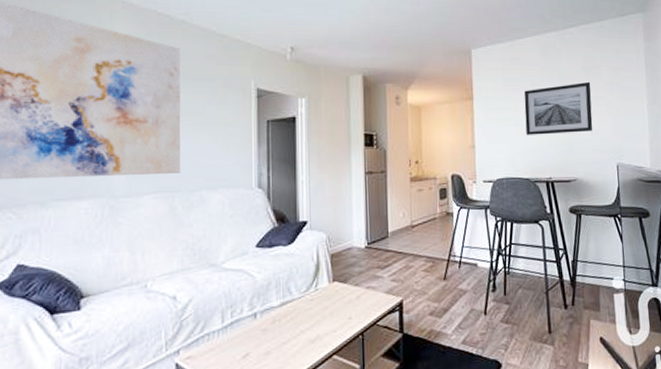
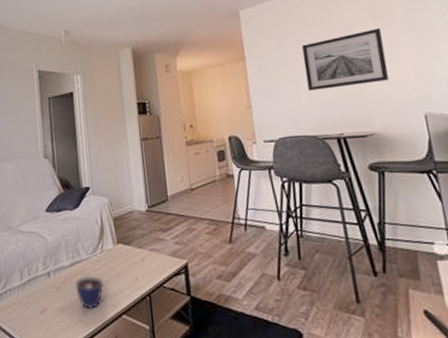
cup: none [284,315,316,351] -> present [75,275,105,309]

